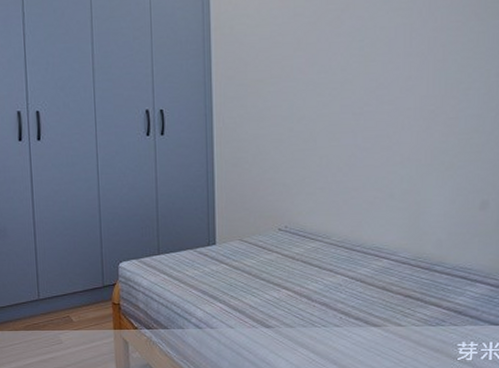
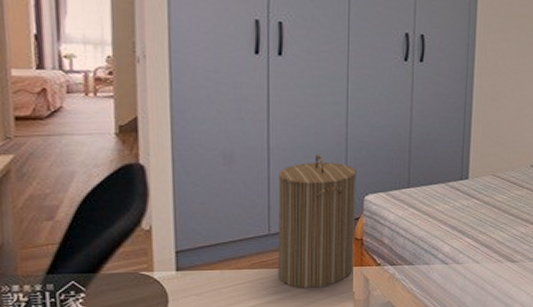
laundry hamper: none [43,226,113,349] -> present [278,154,357,288]

